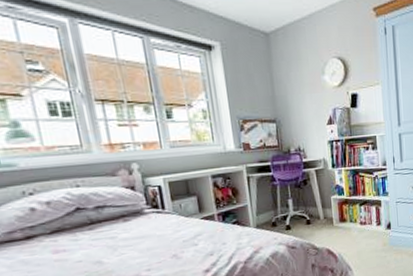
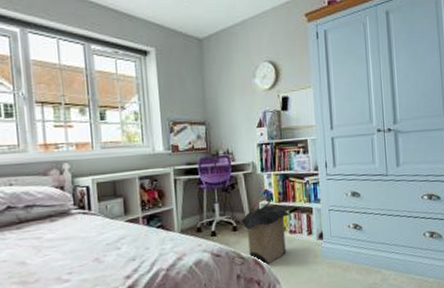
laundry hamper: none [313,191,360,254] -> present [240,196,290,265]

